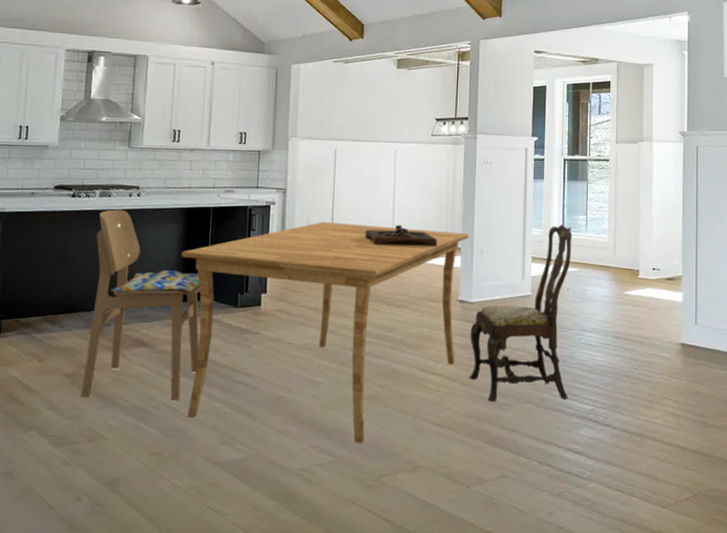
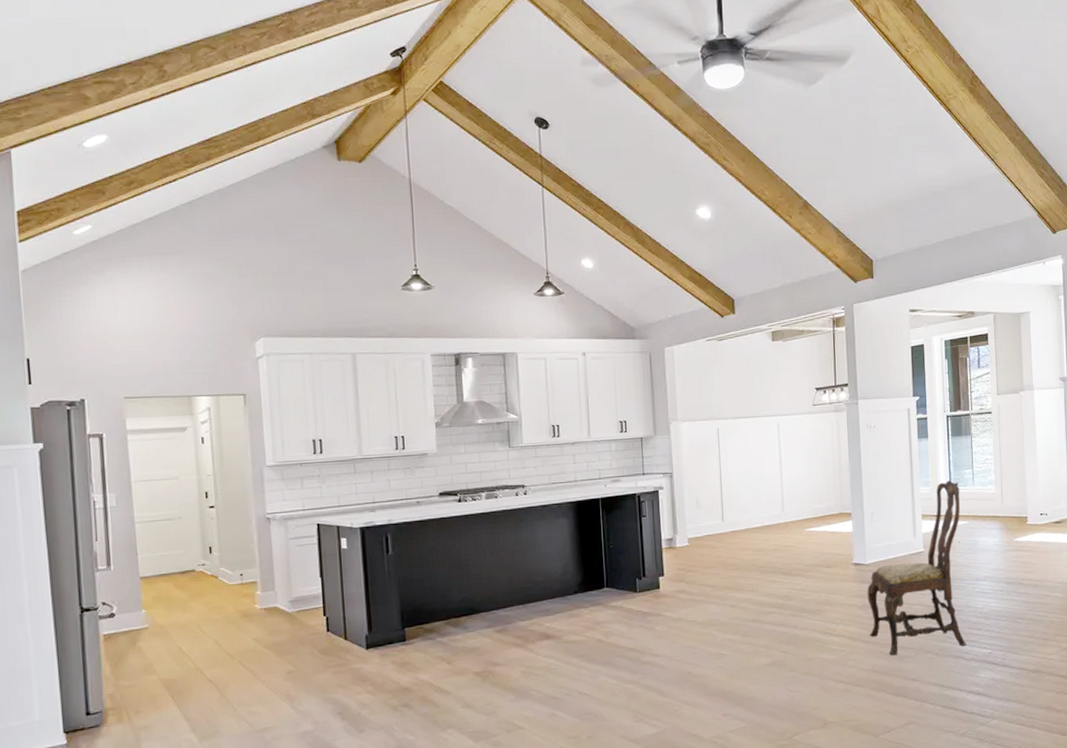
dining chair: present [80,209,201,400] -> none [488,509,604,693]
dining table: present [181,222,470,443] -> none [574,498,859,707]
wooden tray: present [365,224,438,246] -> none [756,496,828,519]

